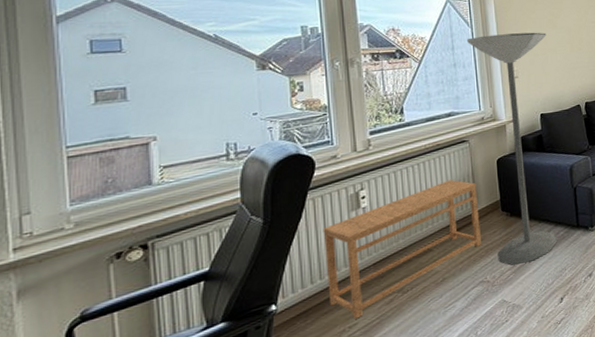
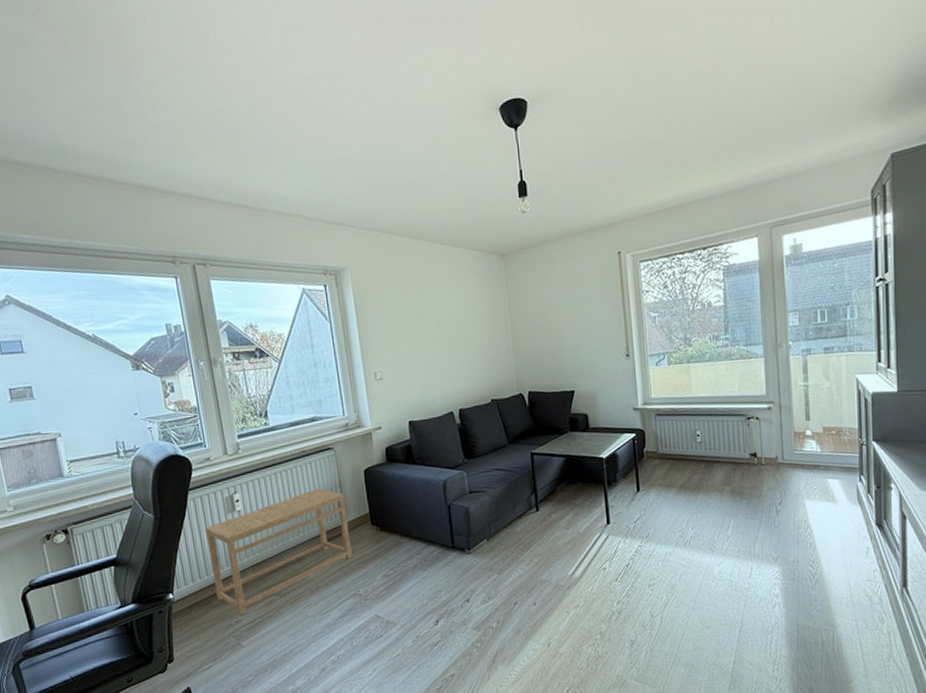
floor lamp: present [467,32,558,265] -> none [326,325,432,581]

